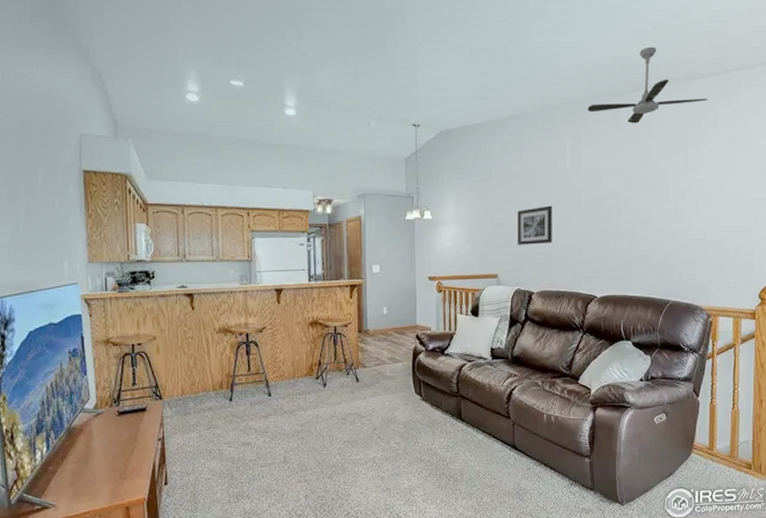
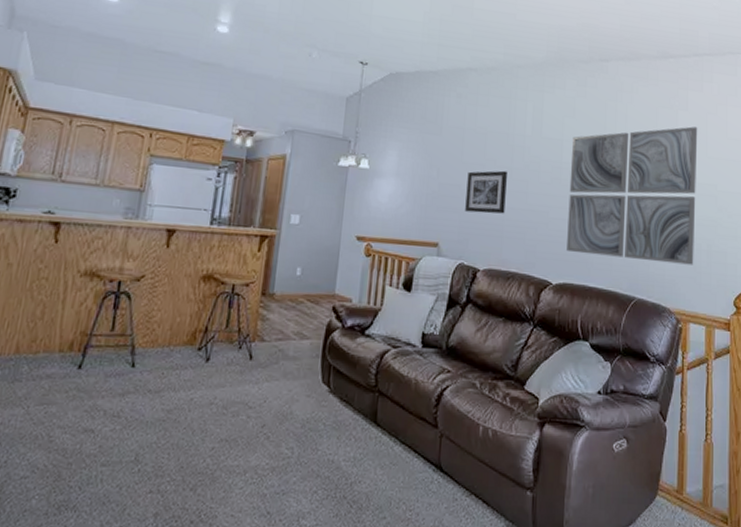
ceiling fan: present [587,46,708,124] -> none [552,19,679,95]
wall art: none [608,142,727,269] -> present [567,126,698,265]

